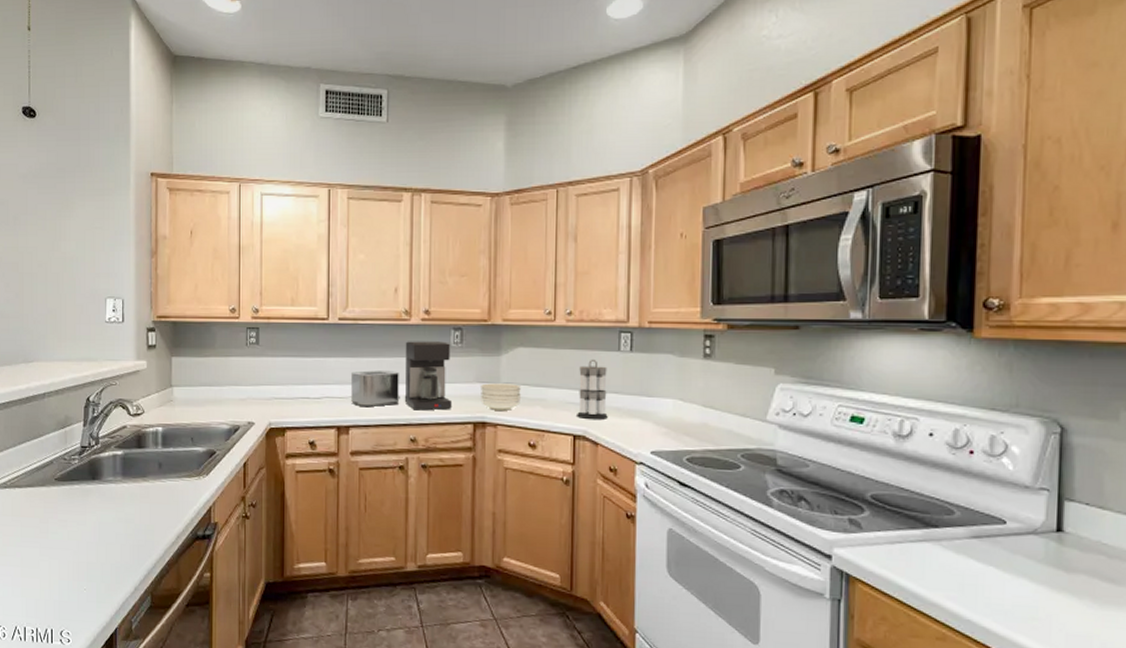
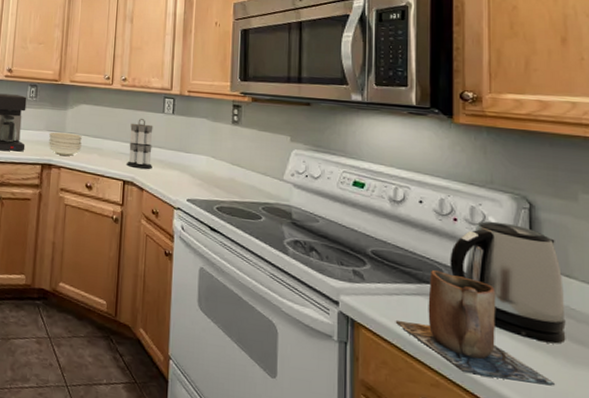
ceramic jug: none [897,512,1080,630] -> present [395,270,556,386]
kettle: none [963,451,1096,584] -> present [450,221,566,344]

